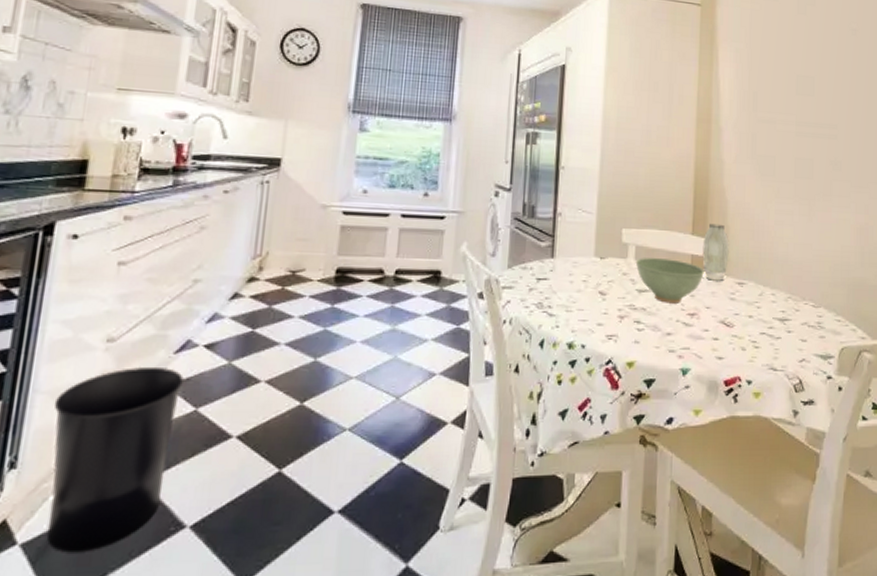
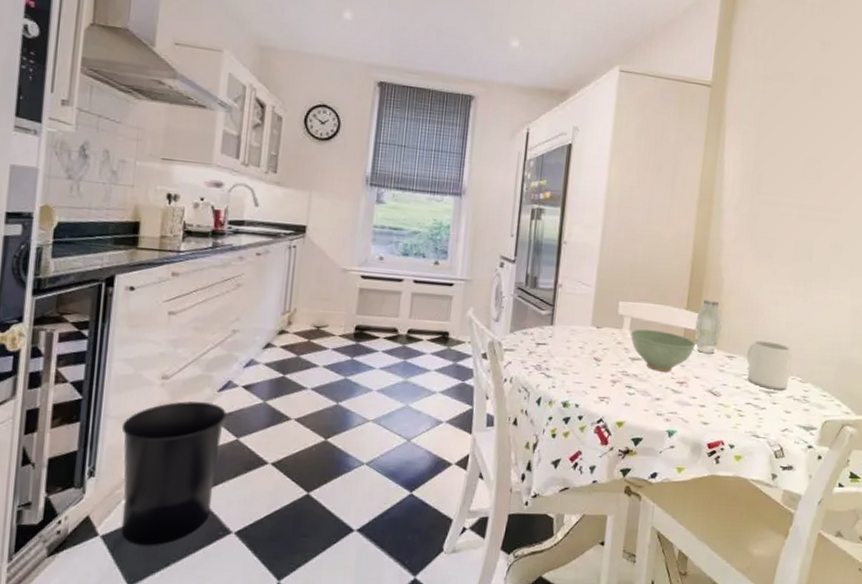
mug: none [757,263,802,317] -> present [746,340,792,390]

